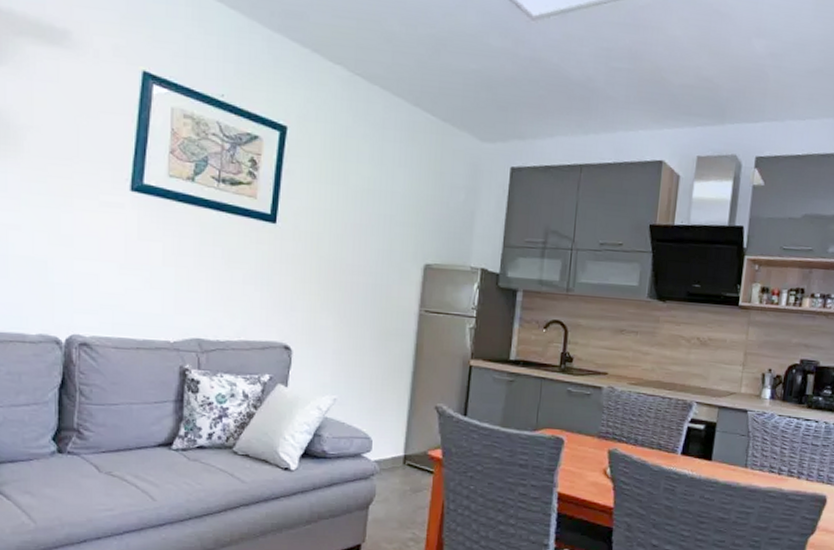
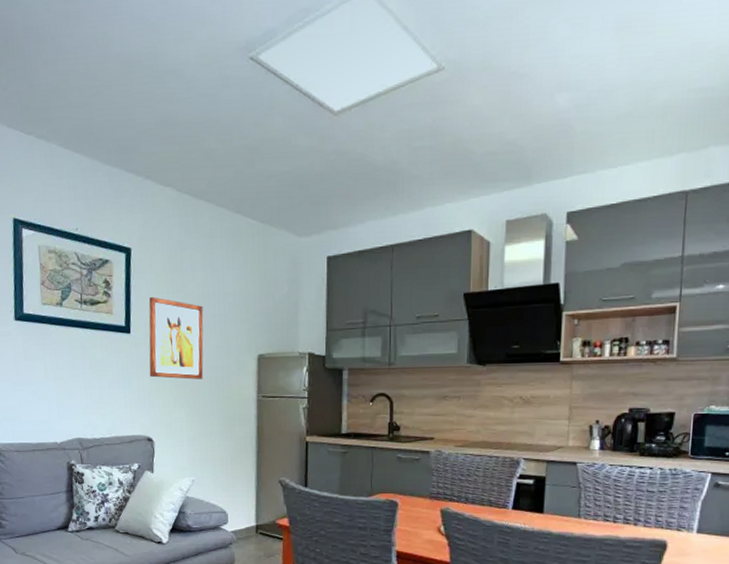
wall art: none [294,184,366,285] -> present [148,296,204,380]

